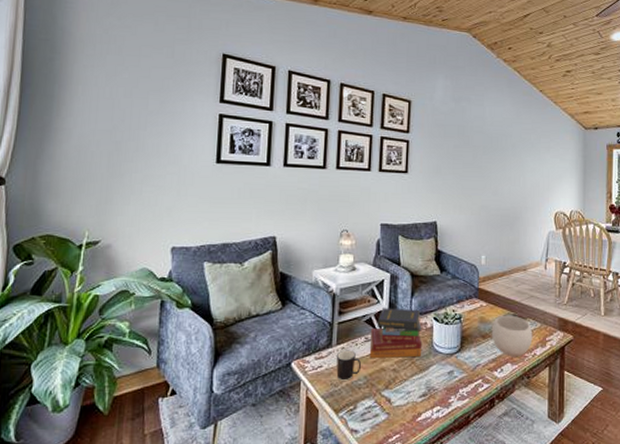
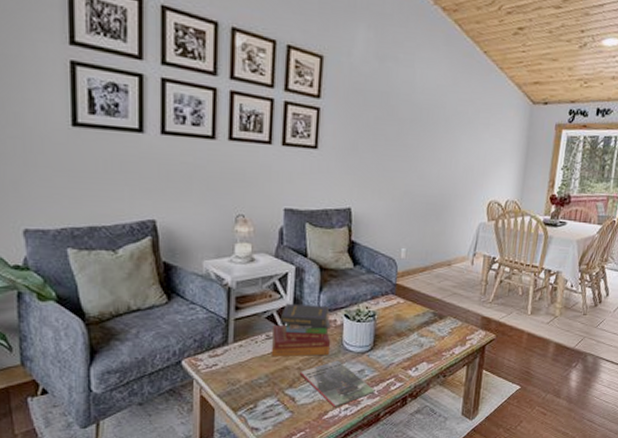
mug: present [336,350,361,382] -> none [233,348,261,381]
magazine: none [394,361,464,409] -> present [299,360,375,407]
bowl: present [491,315,533,357] -> none [407,313,453,356]

